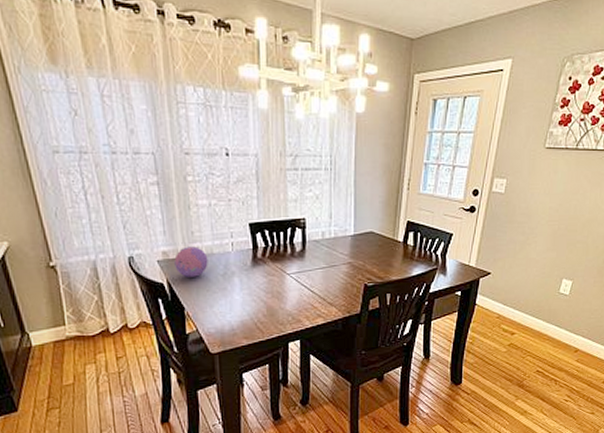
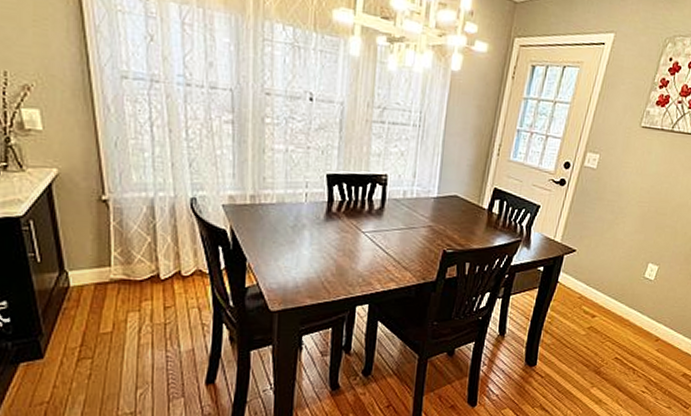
decorative ball: present [174,246,208,277] -> none [241,193,278,226]

